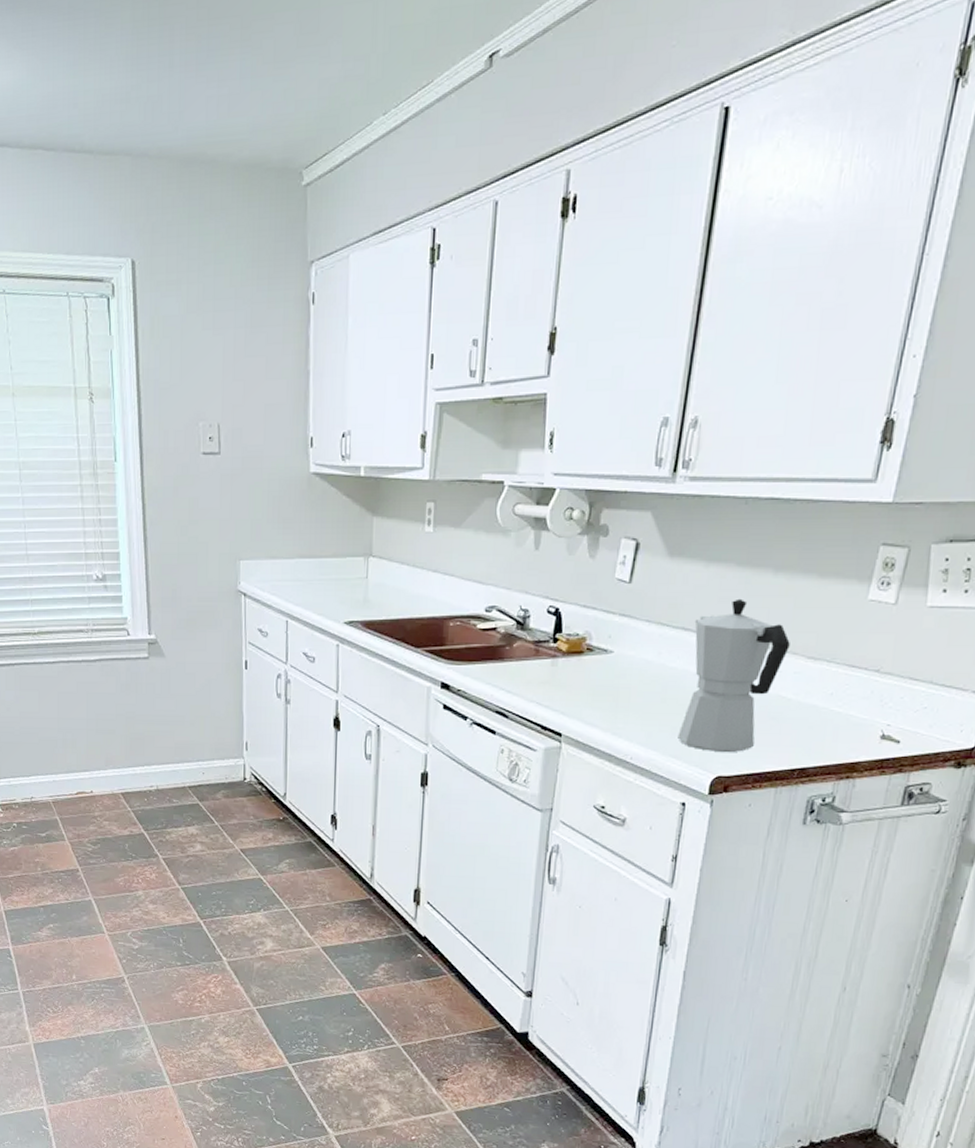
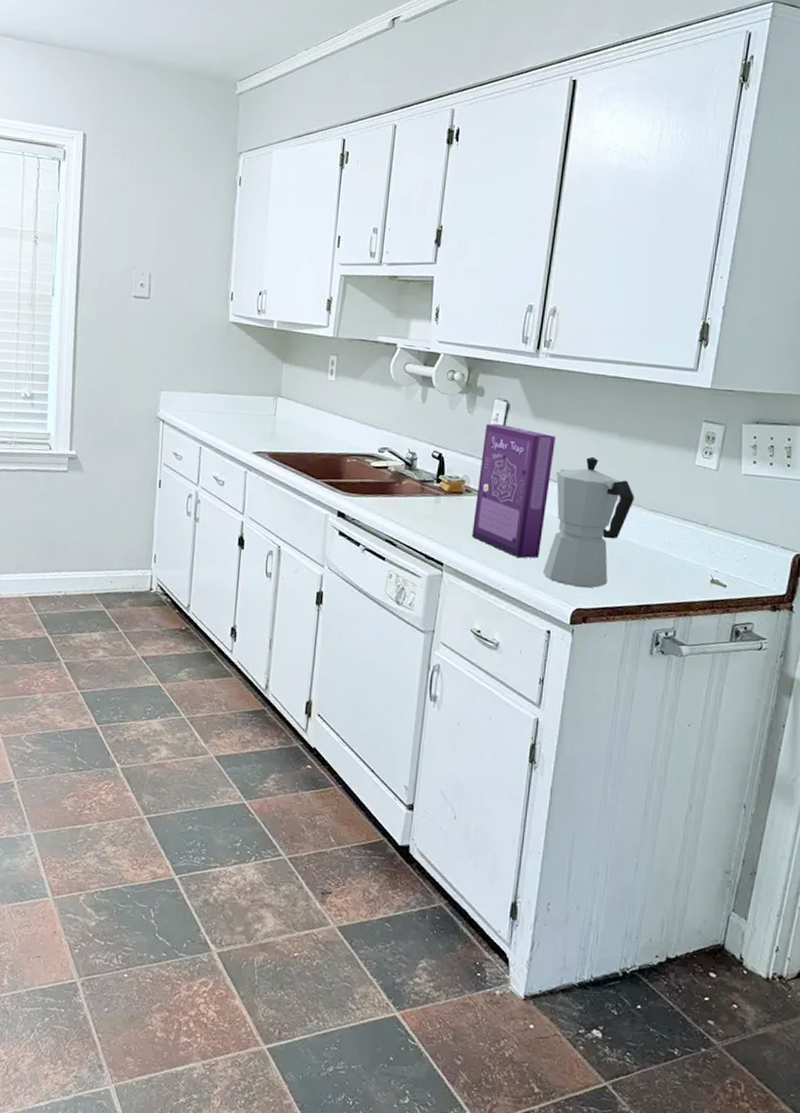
cereal box: none [595,567,695,723] -> present [472,423,556,559]

